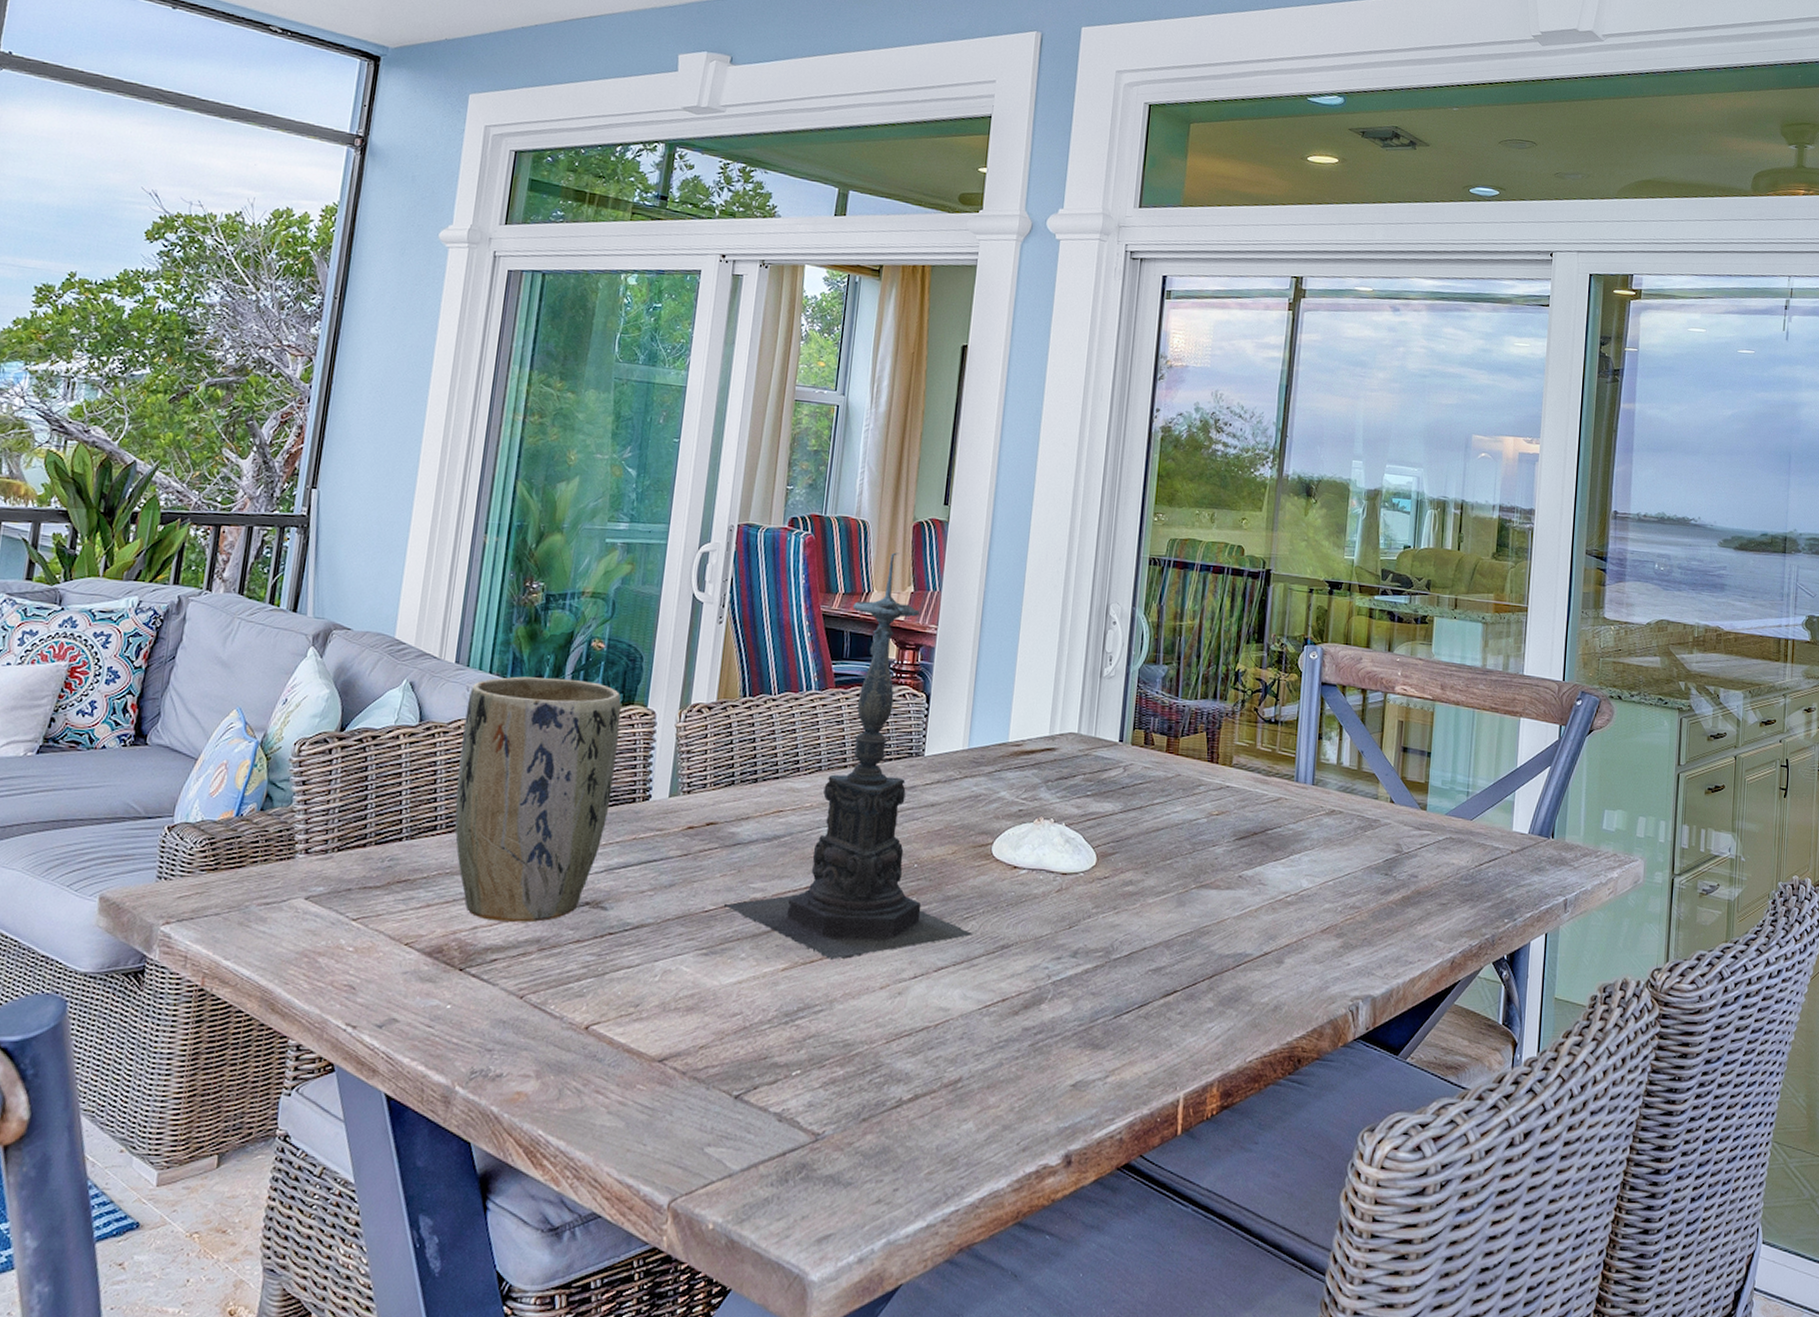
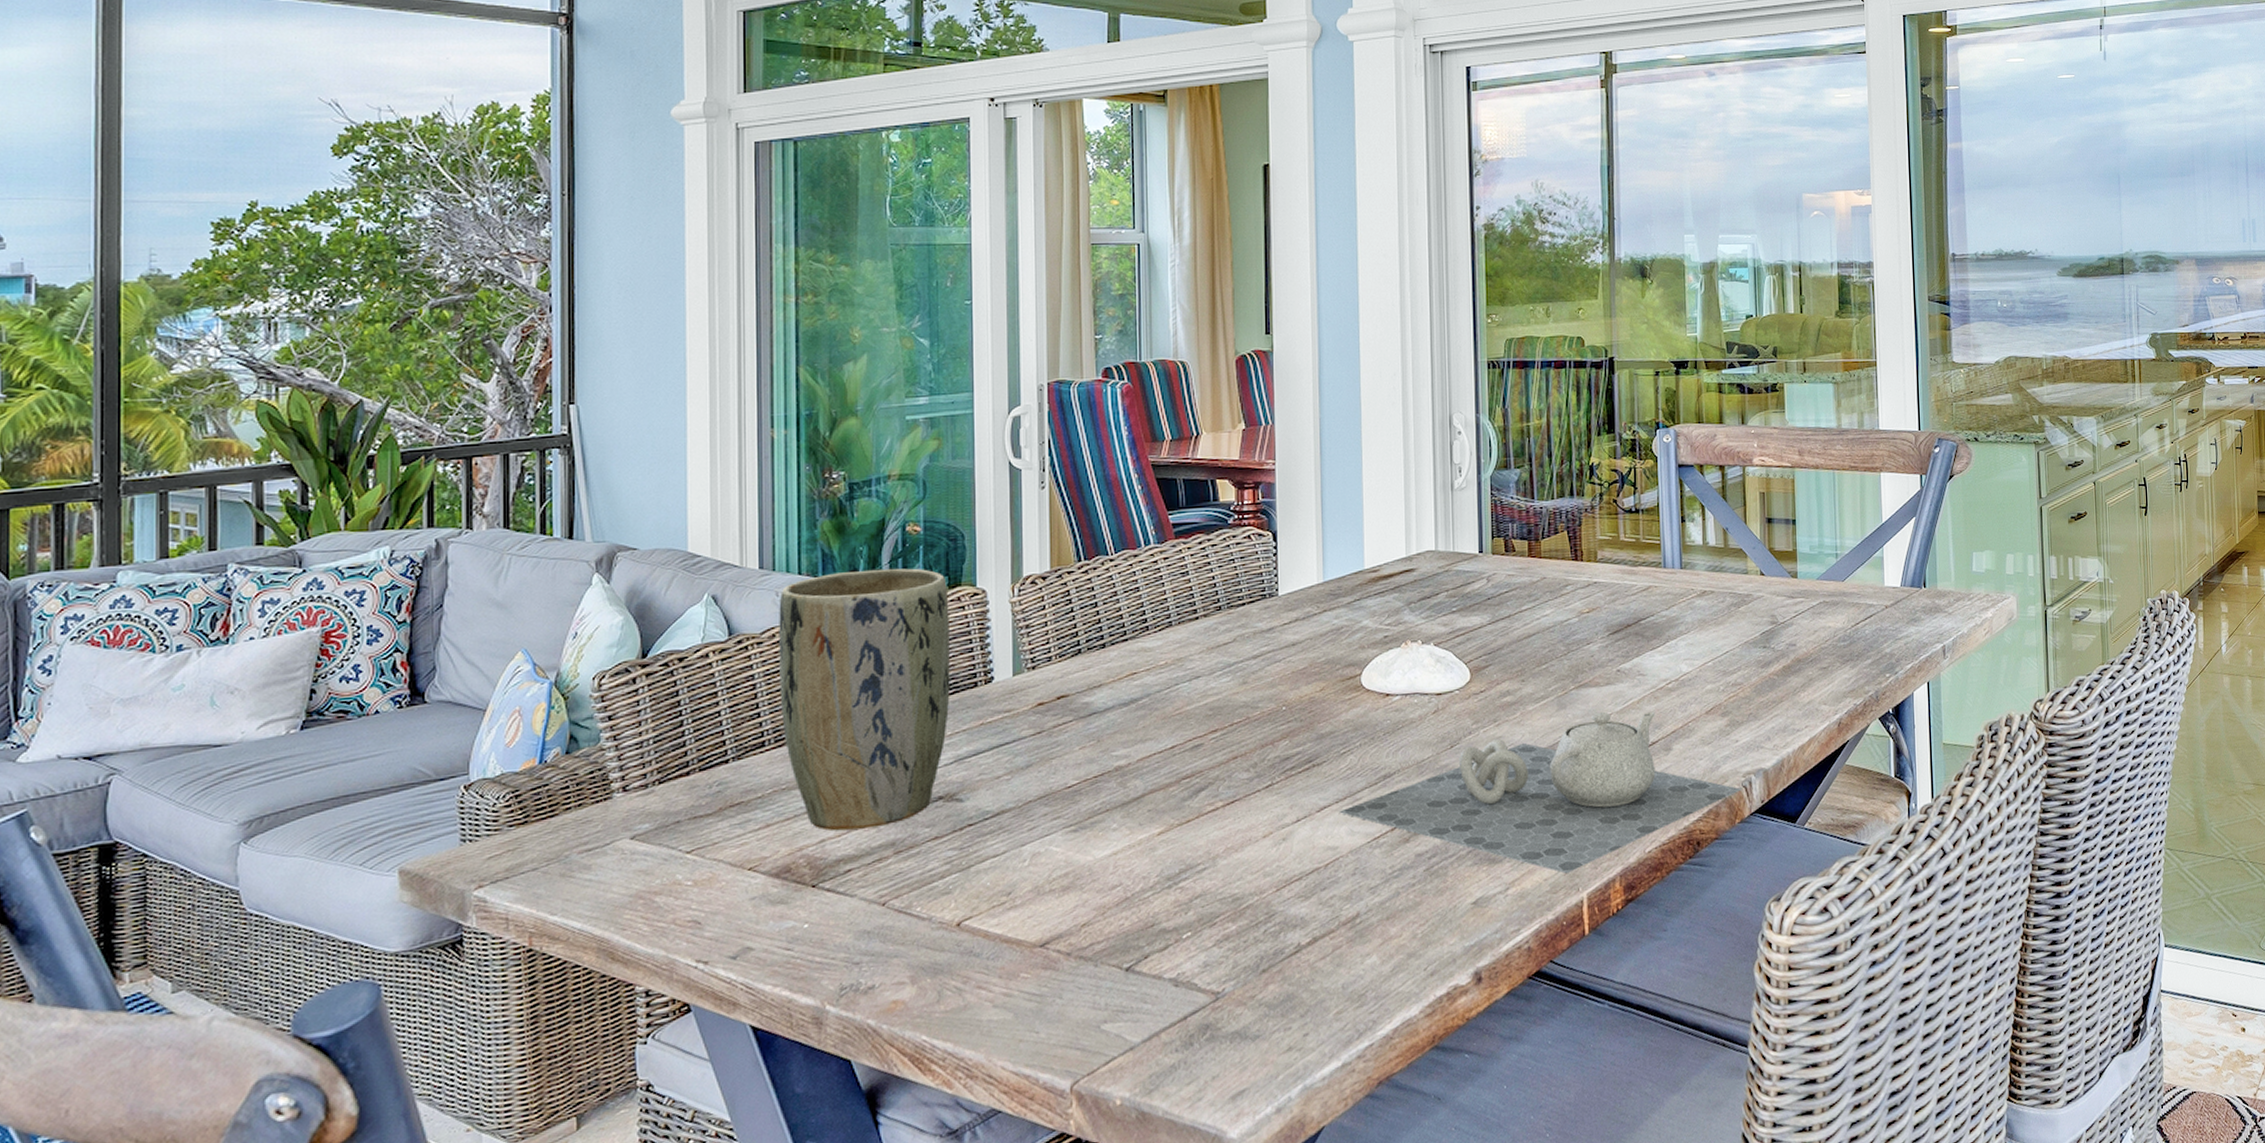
candle holder: present [723,552,974,960] -> none [1086,390,1353,816]
teapot: none [954,915,1348,1071] -> present [1338,711,1742,874]

